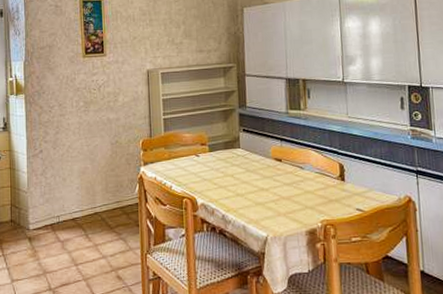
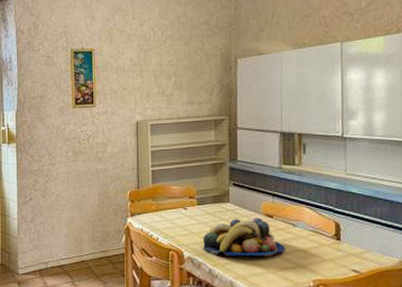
fruit bowl: none [215,162,294,201] -> present [202,218,285,257]

